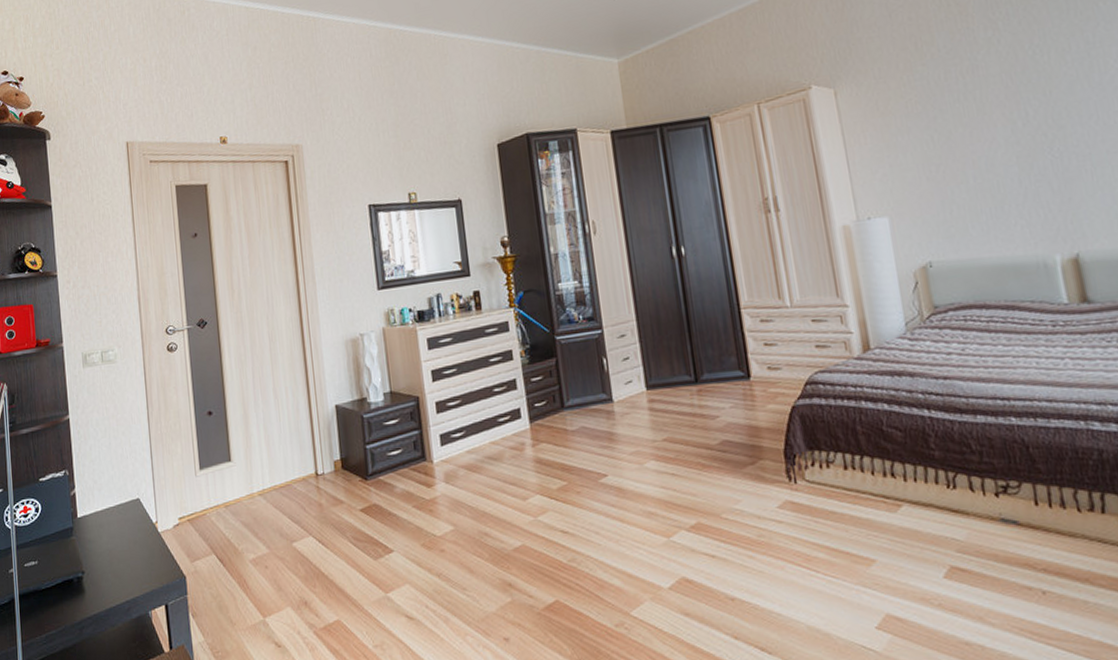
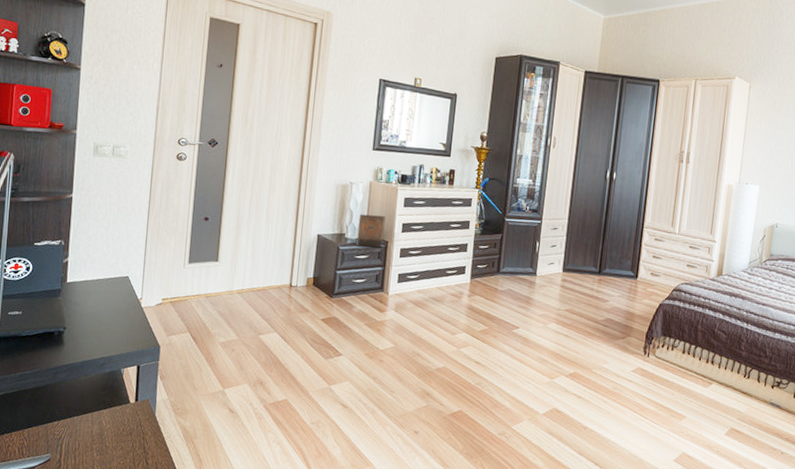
jewelry box: none [378,366,413,411] -> present [355,214,386,248]

